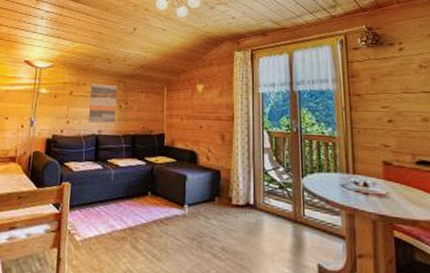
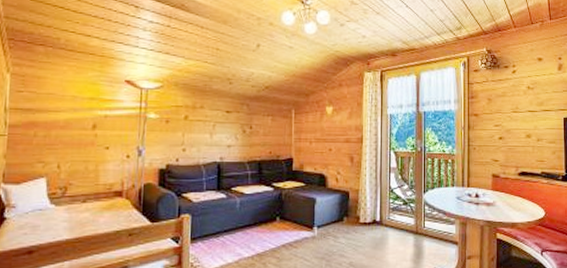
wall art: present [89,83,118,123] -> none [208,106,241,149]

